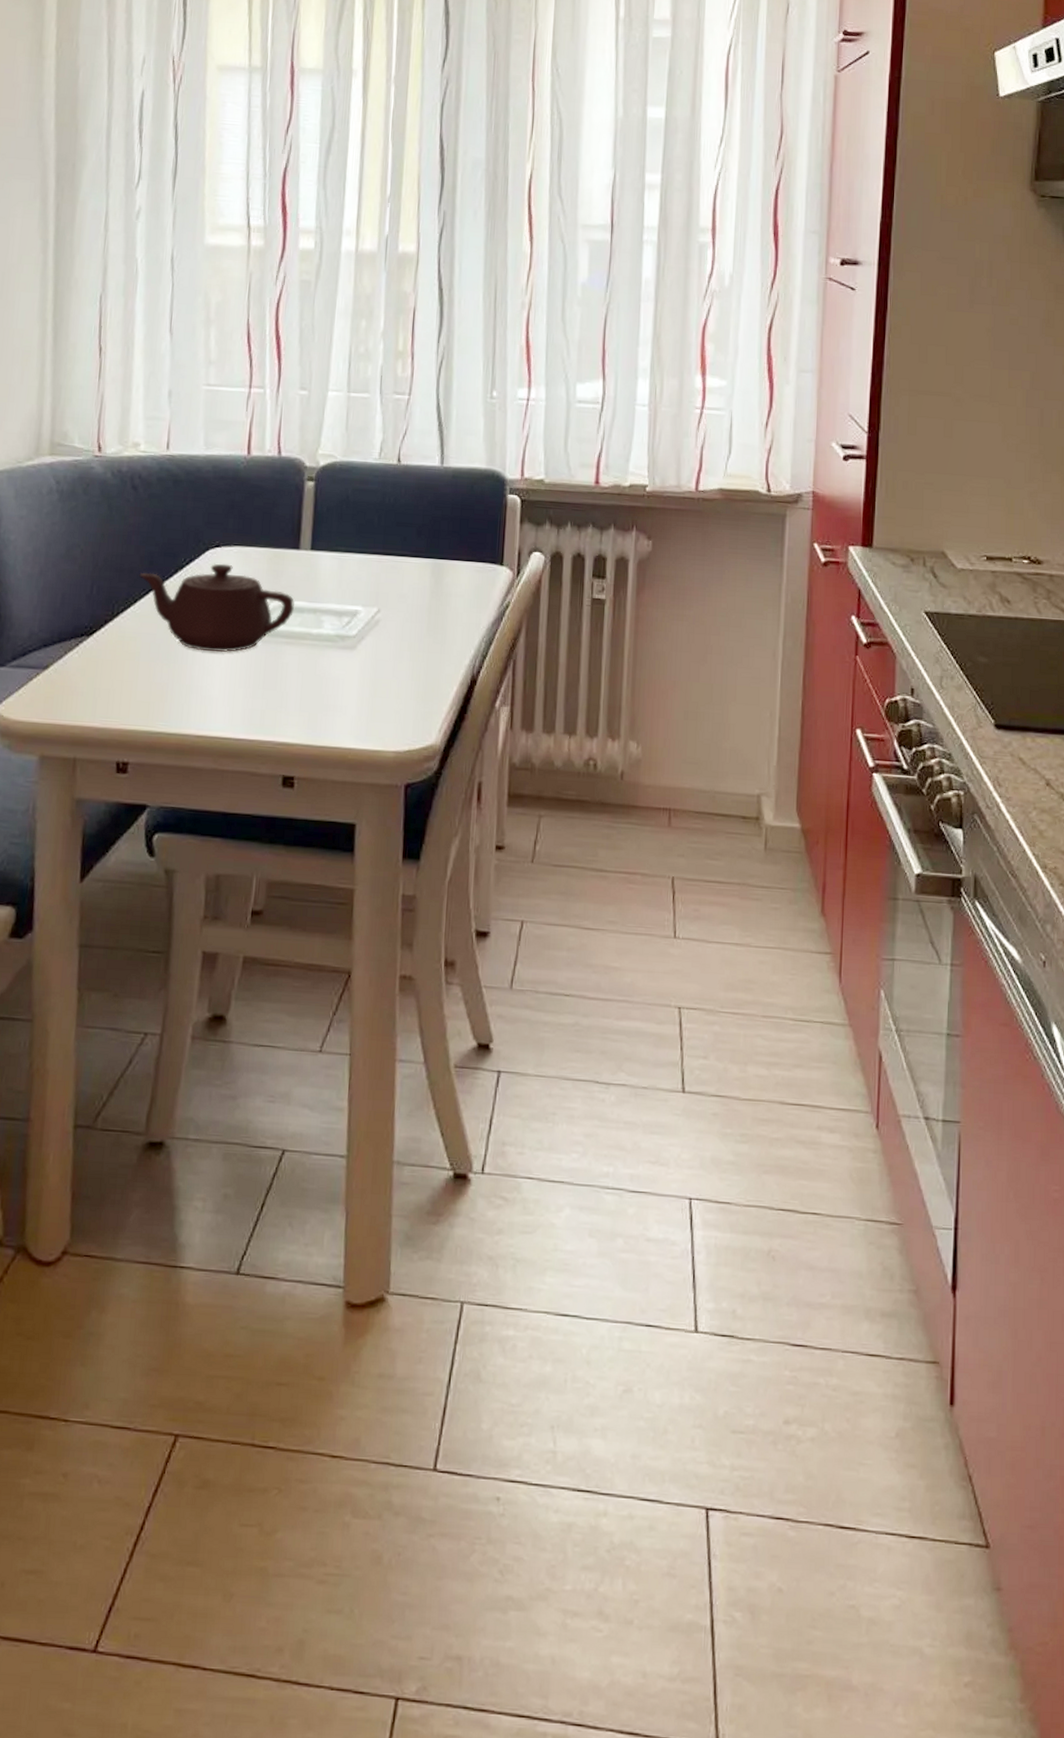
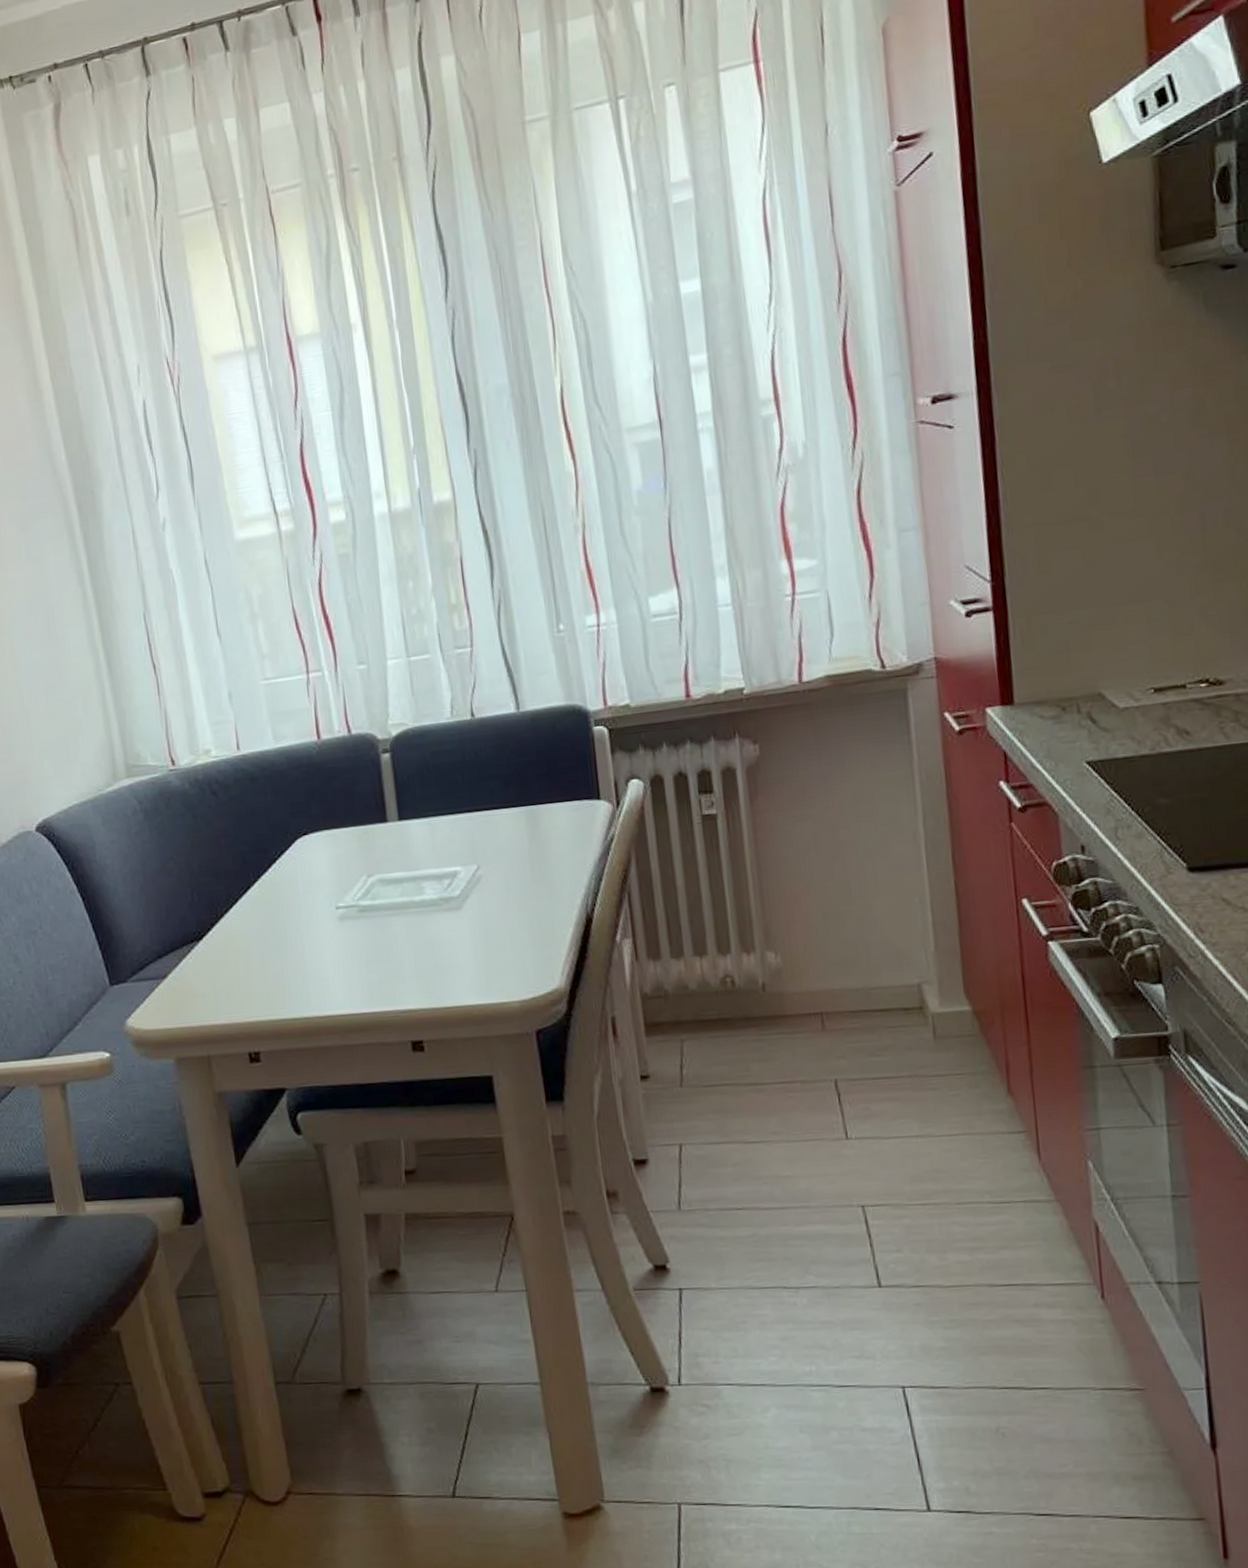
teapot: present [139,563,295,652] -> none [235,849,394,936]

